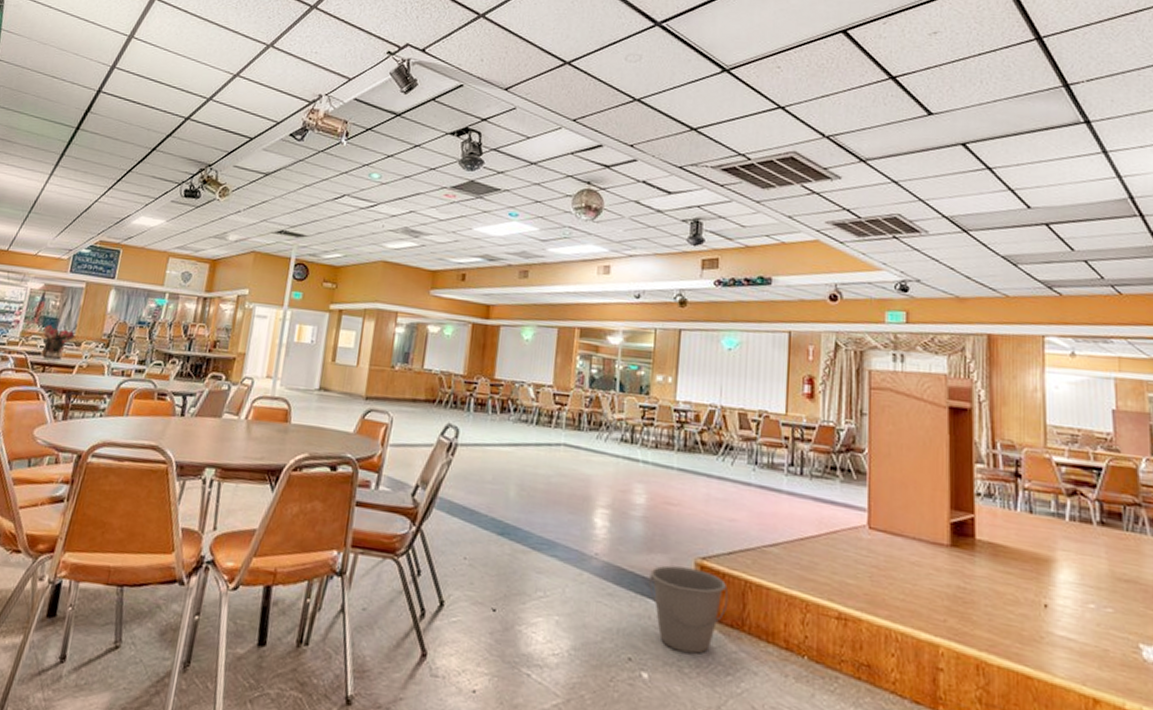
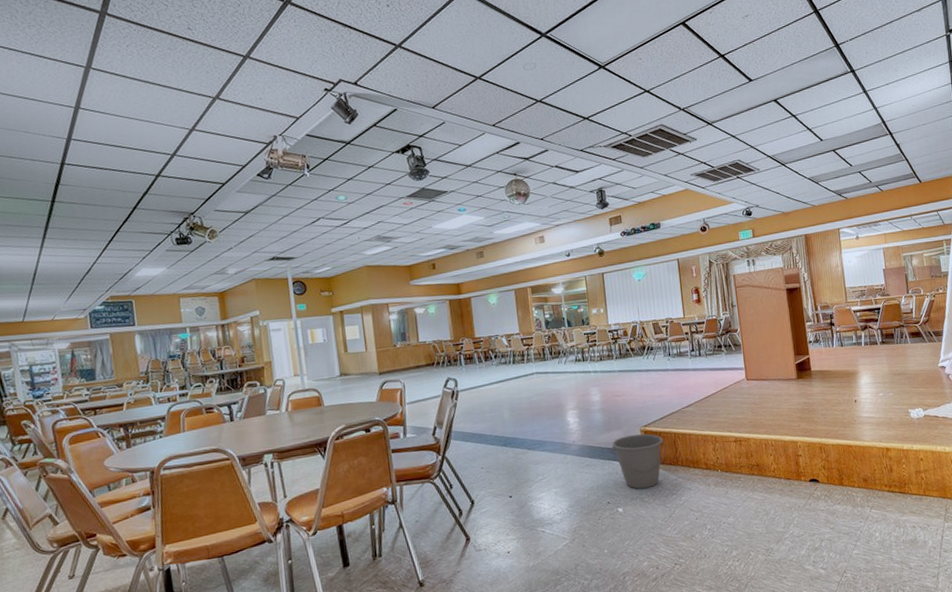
bouquet: present [42,324,76,360] -> none [83,374,116,404]

